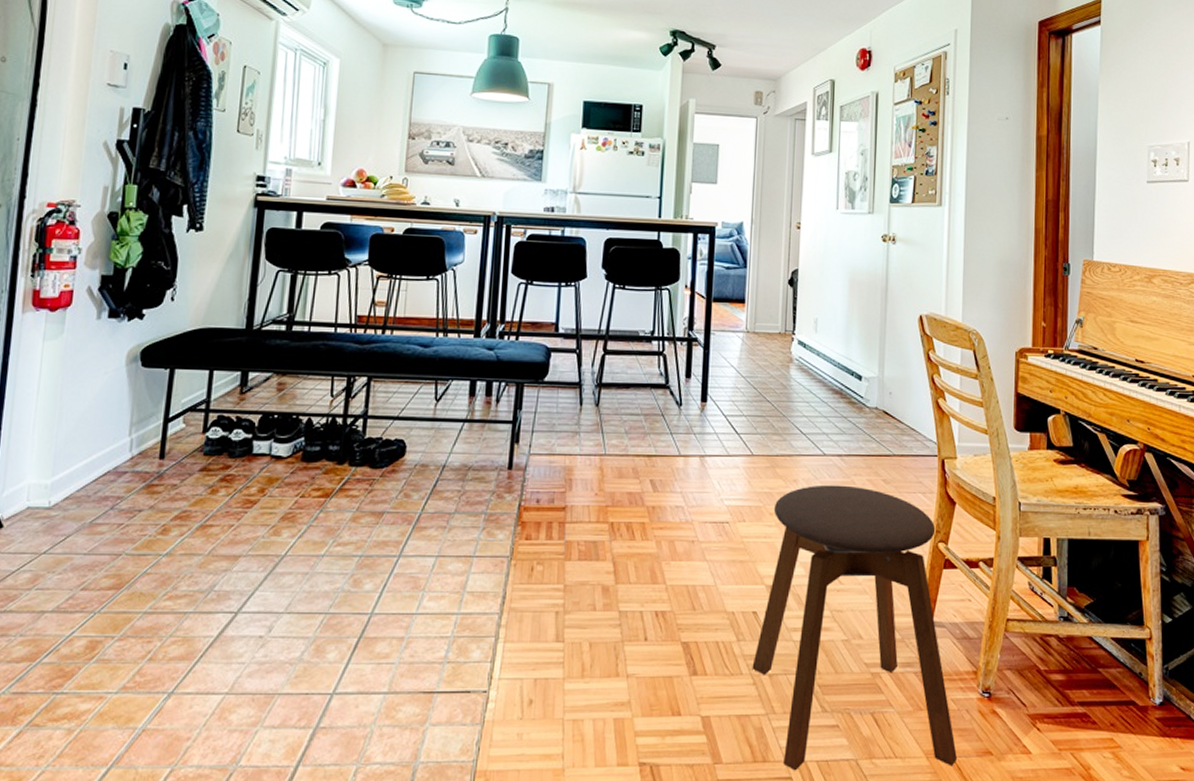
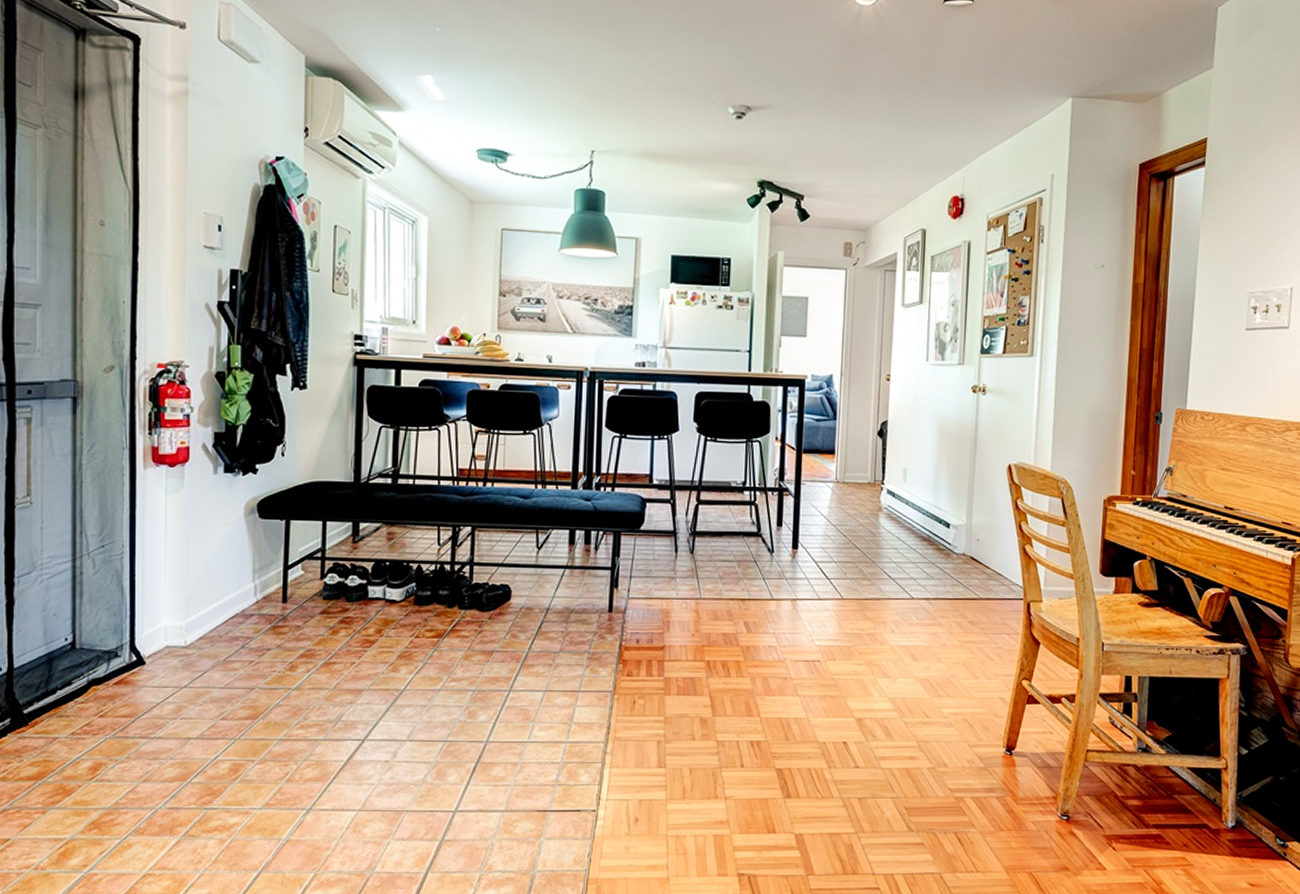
stool: present [752,484,958,771] -> none [842,626,1036,882]

